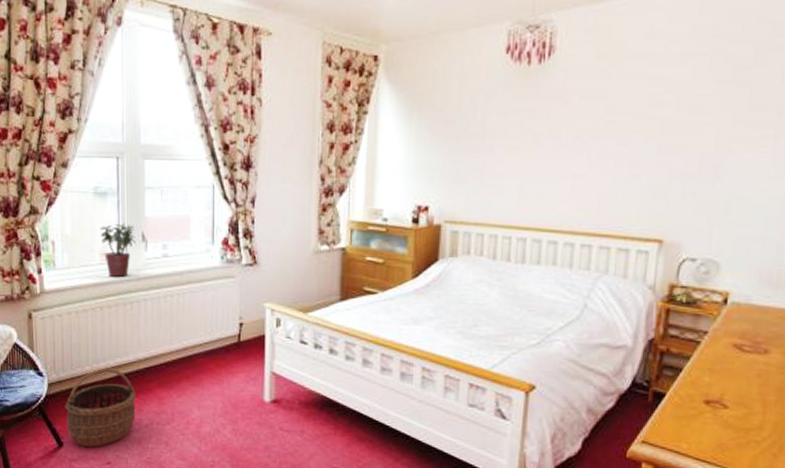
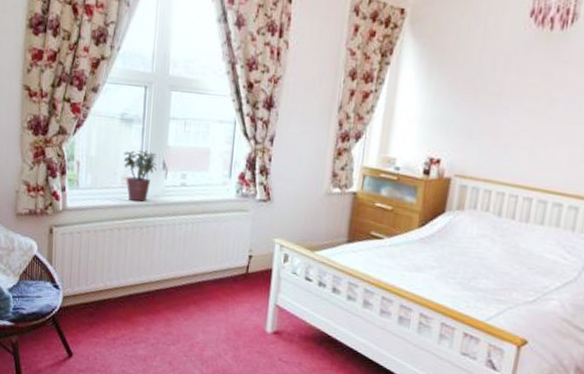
wicker basket: present [65,367,136,447] -> none [77,286,145,360]

